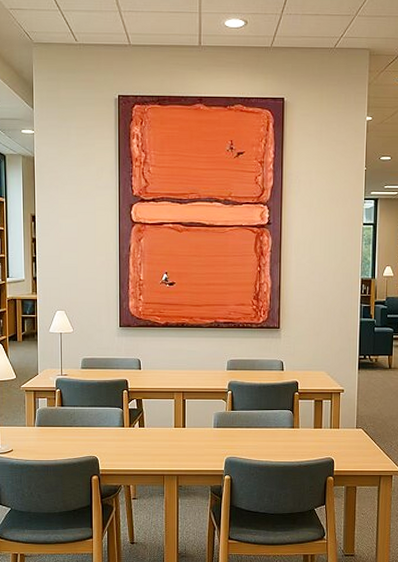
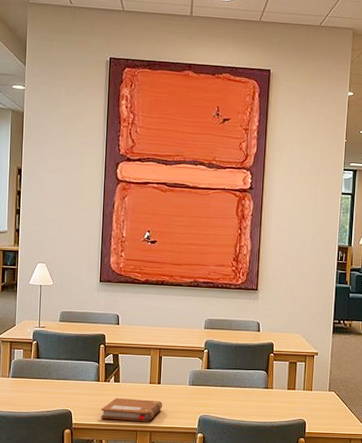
notebook: none [127,443,189,466] -> present [100,398,163,422]

